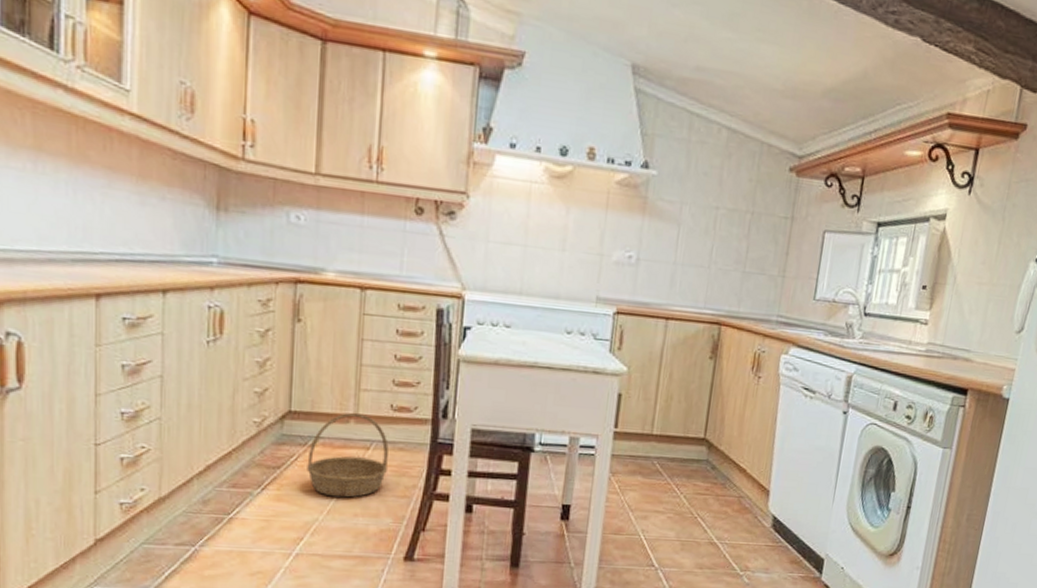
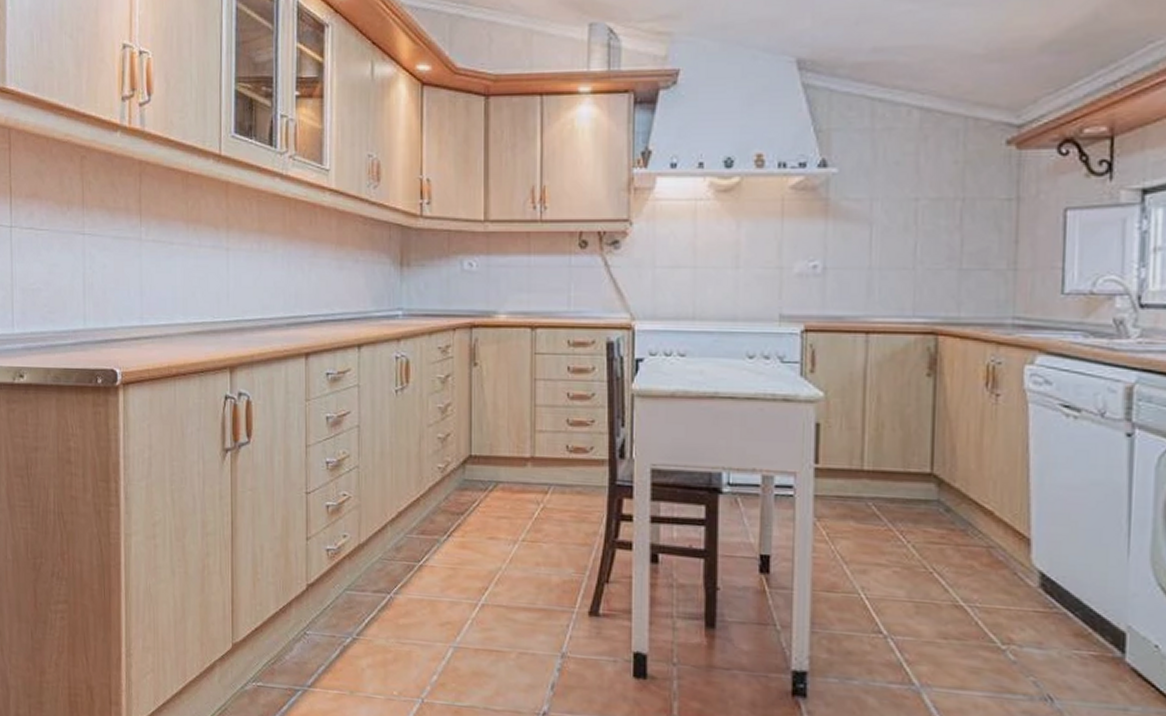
basket: present [307,412,389,498] -> none [488,454,568,546]

